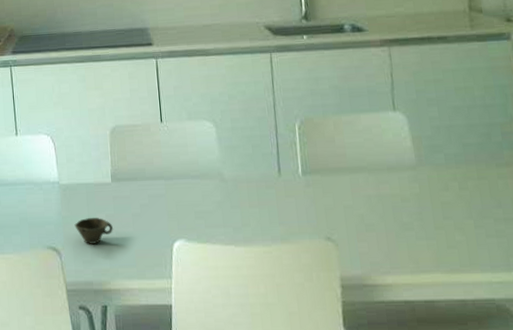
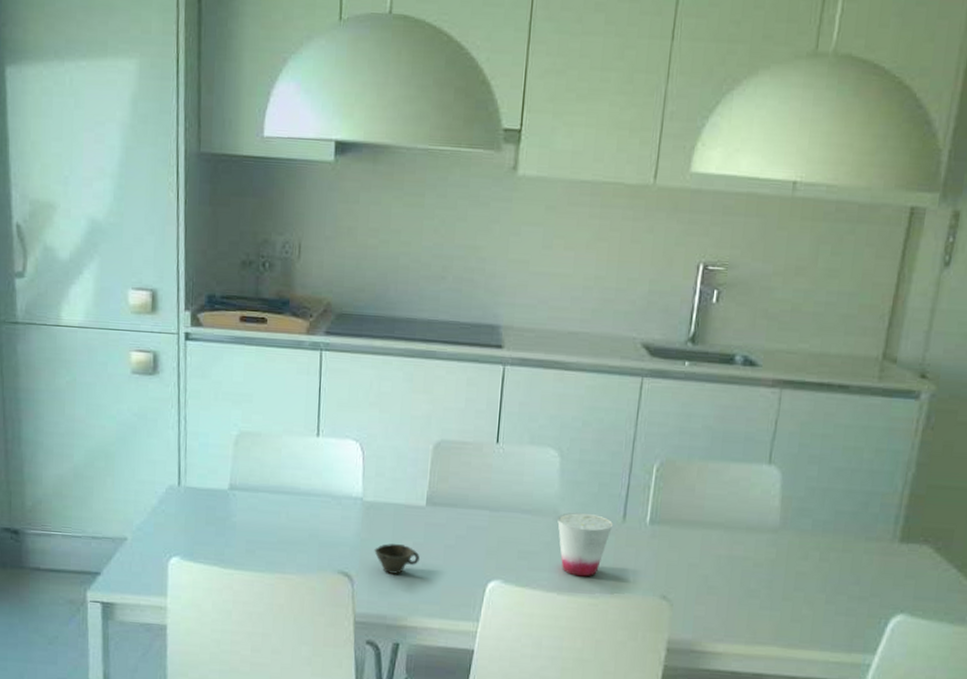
cup: none [223,172,271,228] -> present [557,512,612,577]

